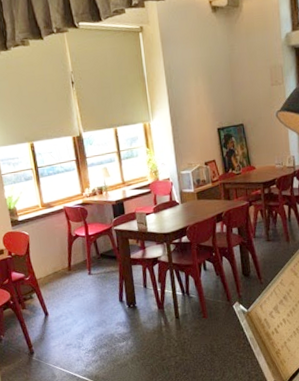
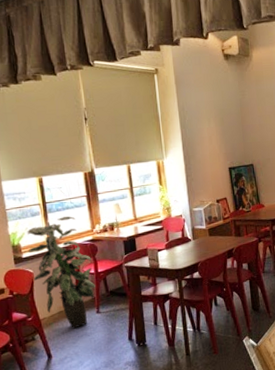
indoor plant: none [21,180,87,289] -> present [27,216,95,329]

